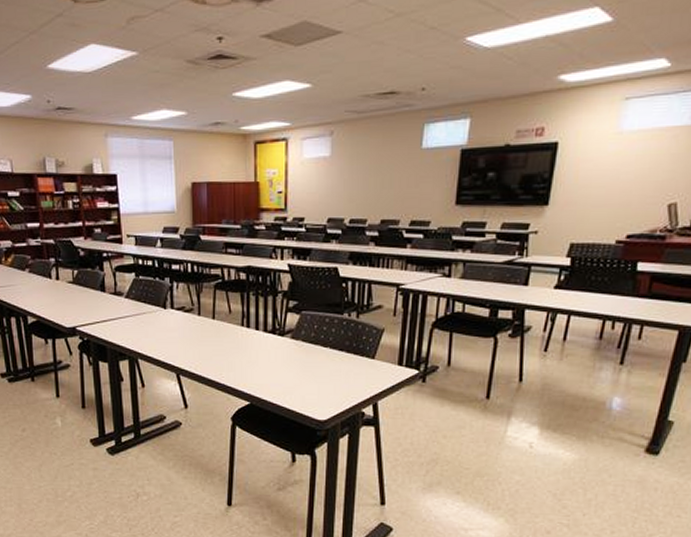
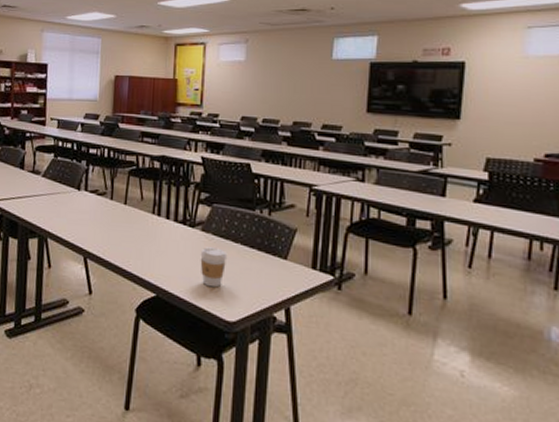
coffee cup: none [291,354,318,391] -> present [200,247,228,288]

